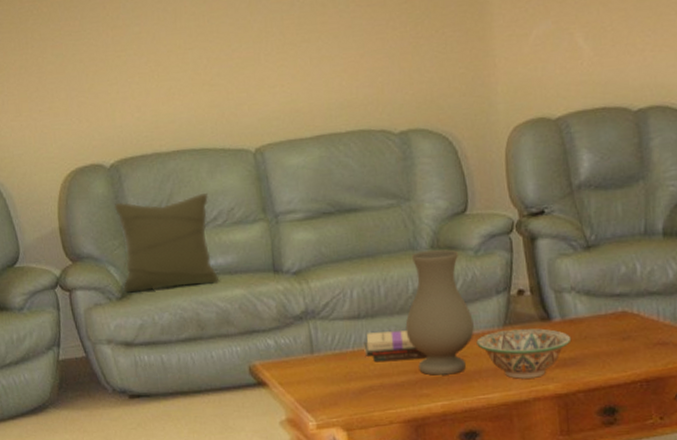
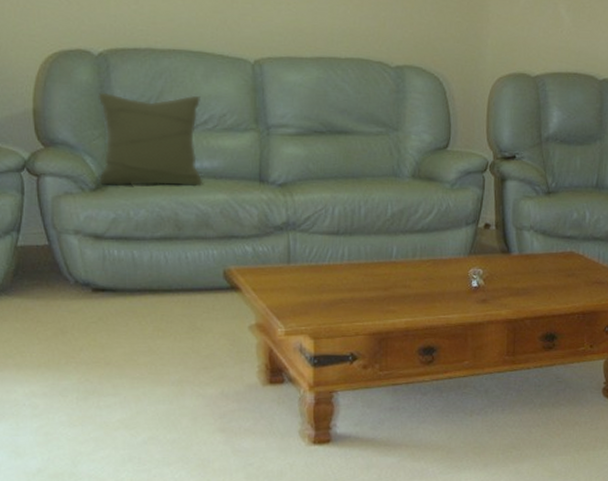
books: present [363,330,428,361] -> none [339,249,398,277]
vase: present [405,249,474,375] -> none [380,179,443,294]
decorative bowl: present [476,328,572,379] -> none [443,258,526,303]

